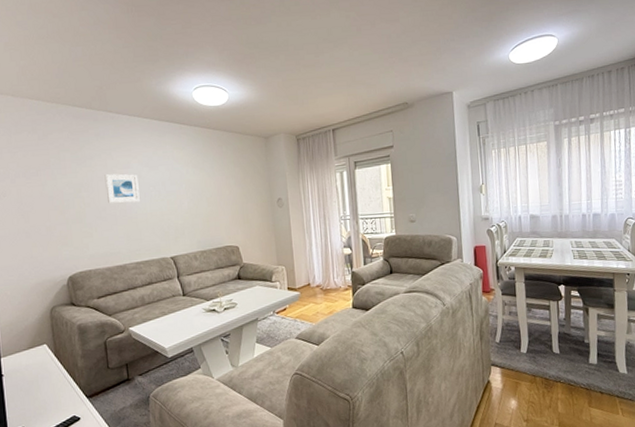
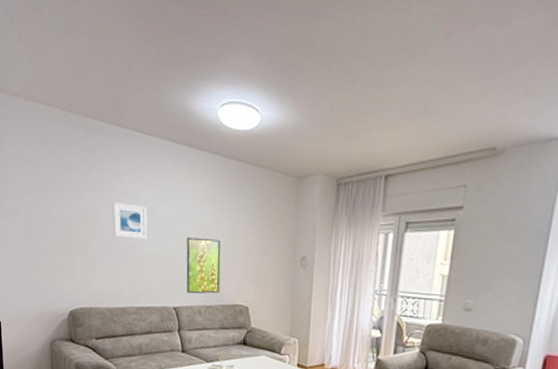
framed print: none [176,194,212,243] -> present [186,237,221,294]

